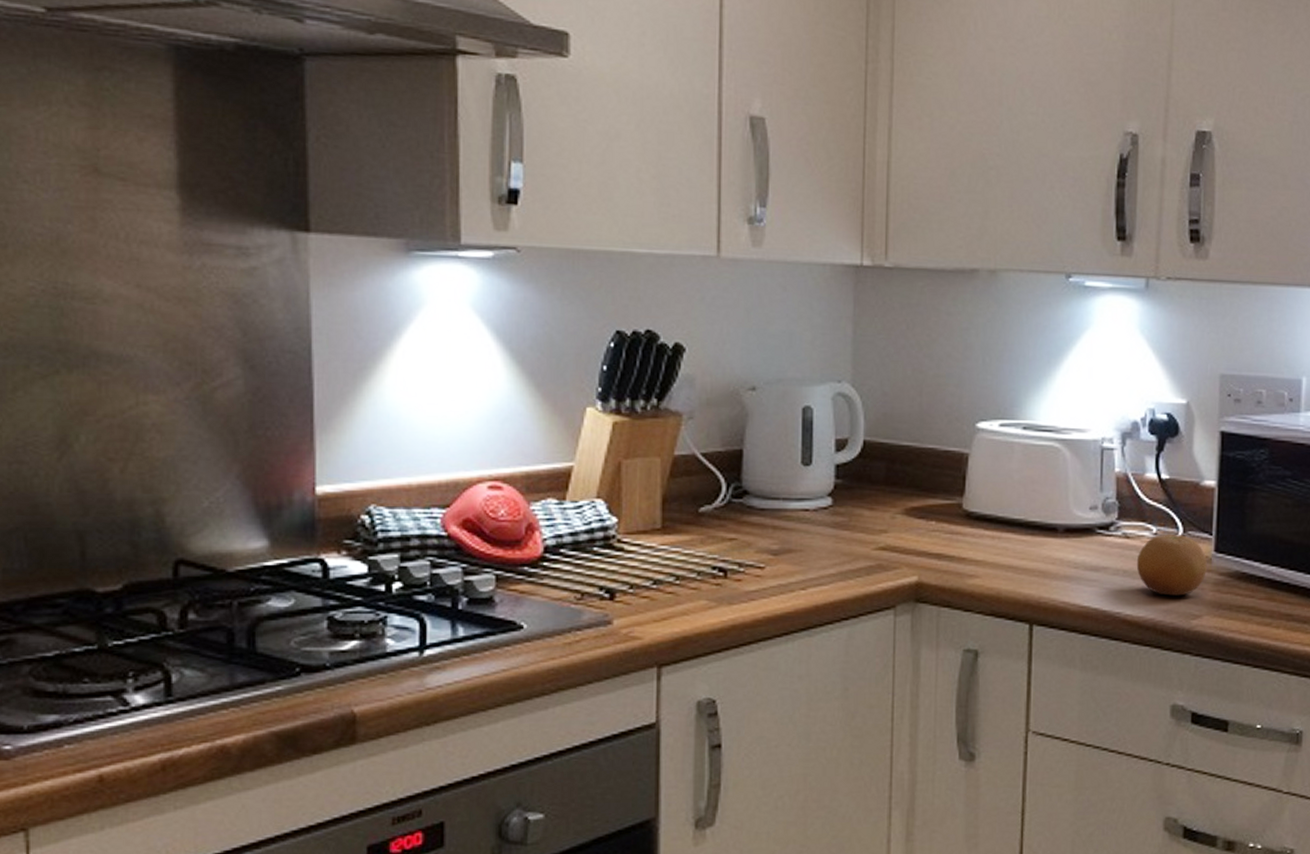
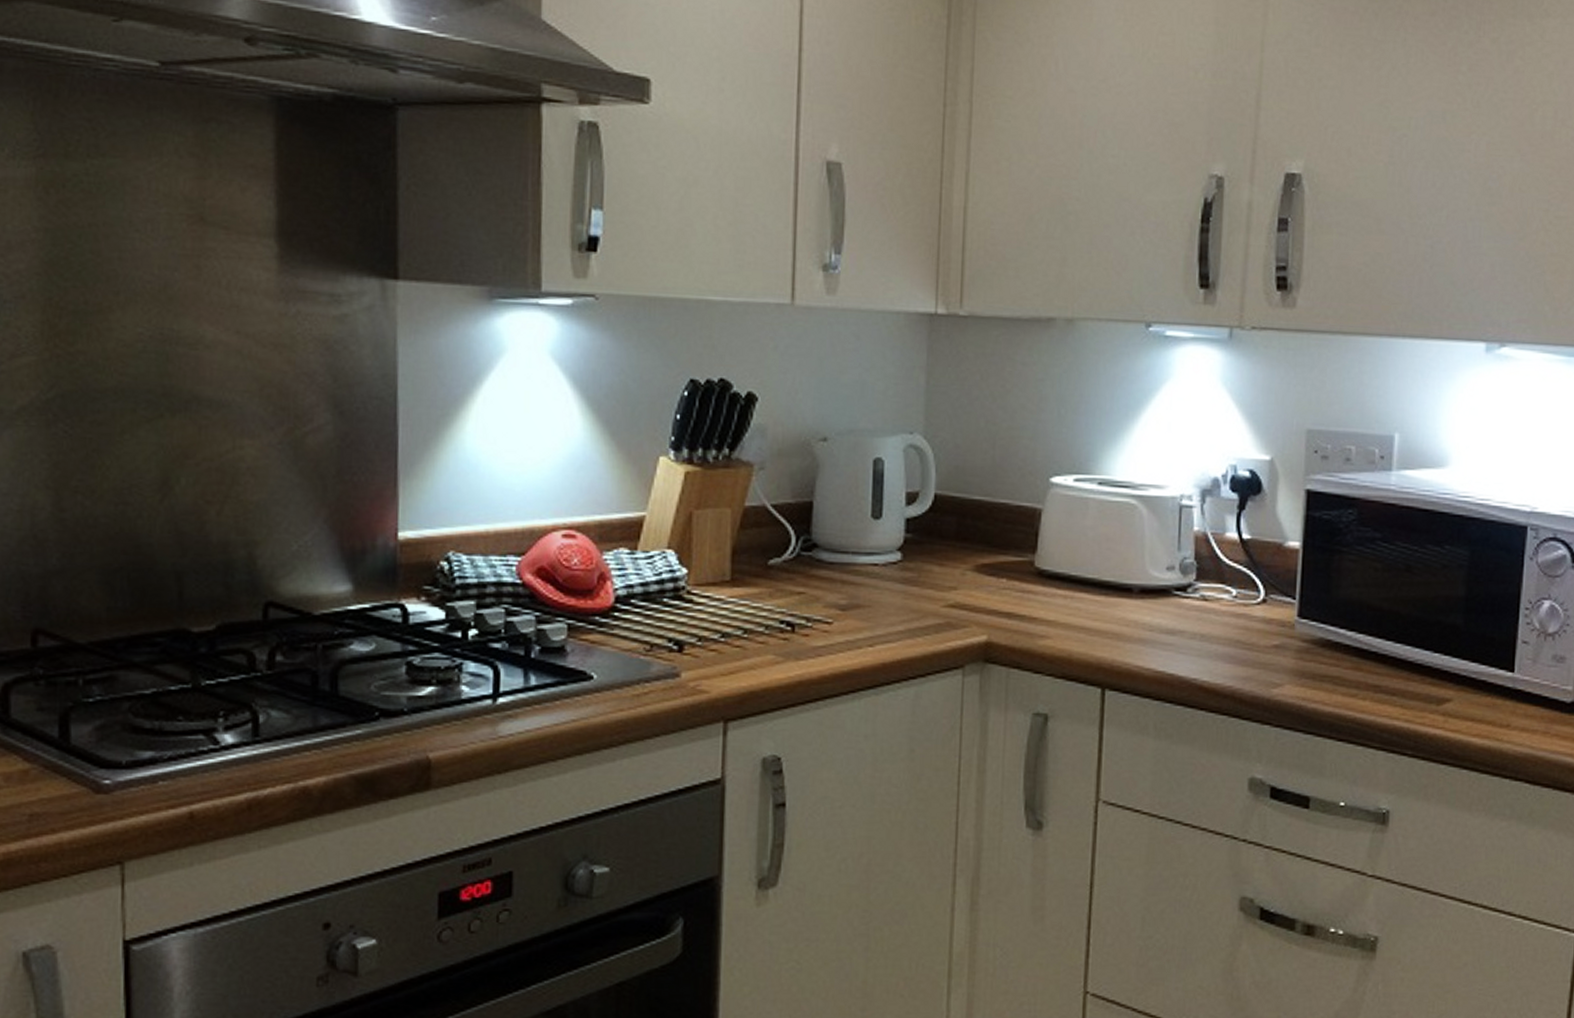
fruit: present [1136,533,1207,596] -> none [1214,597,1290,663]

